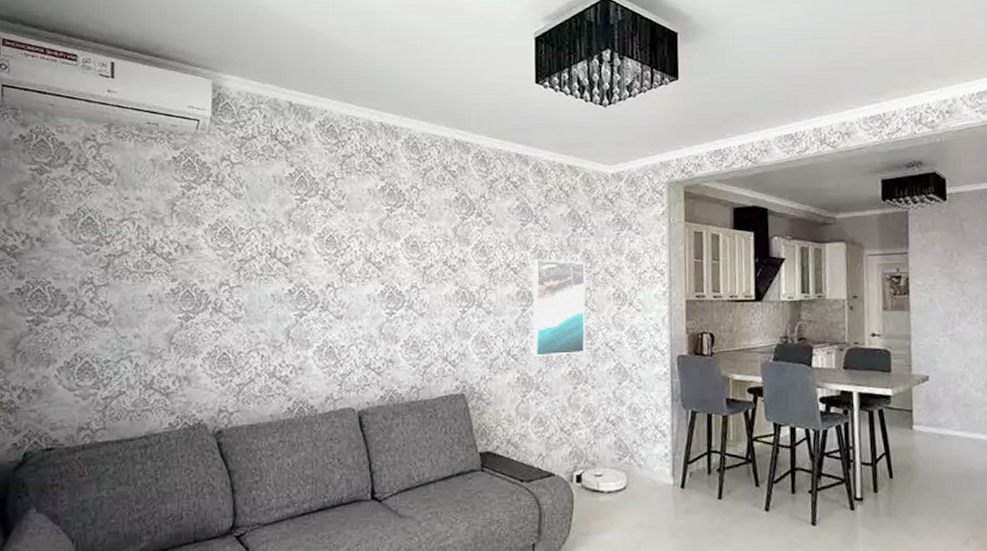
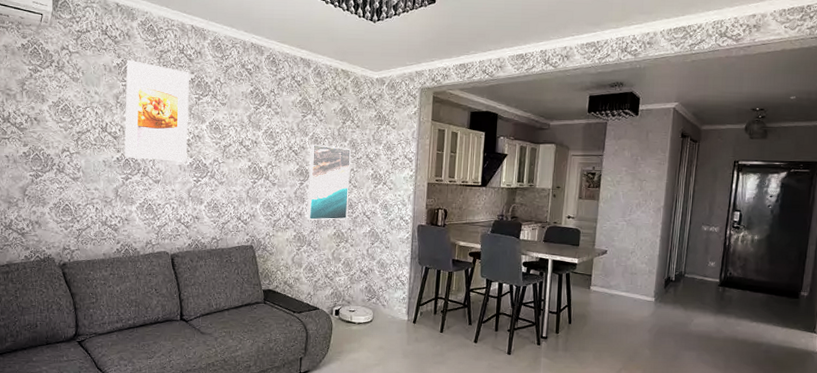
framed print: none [298,168,380,291] -> present [124,59,190,162]

